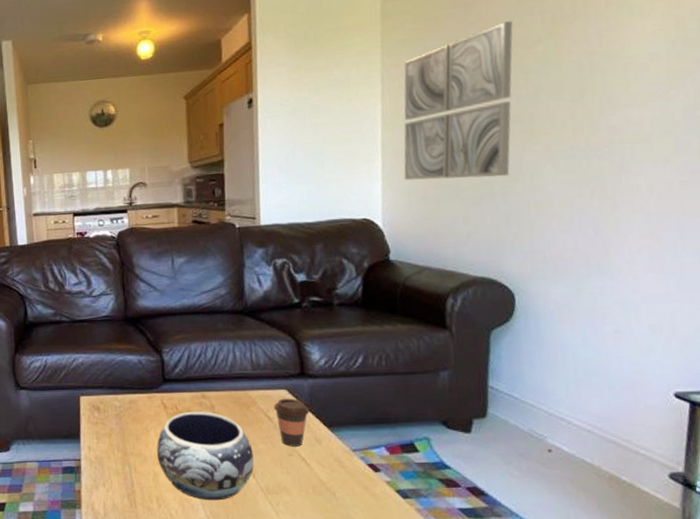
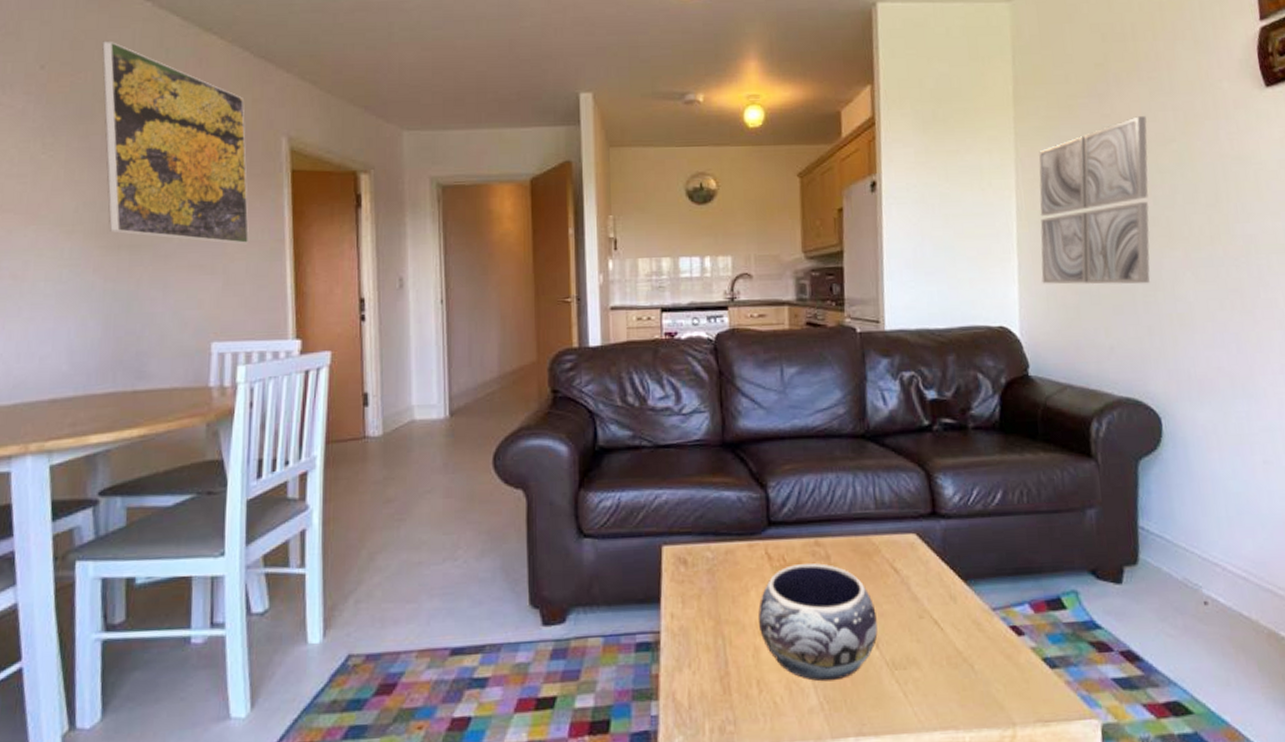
coffee cup: present [274,398,310,447] -> none [901,544,943,607]

